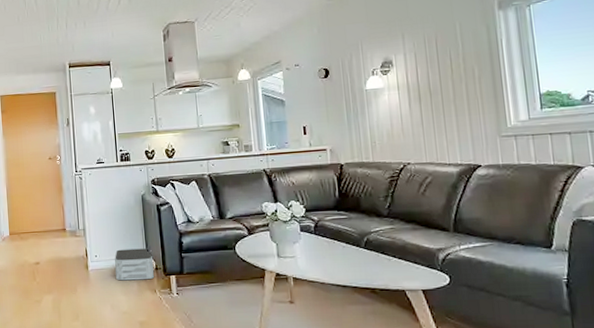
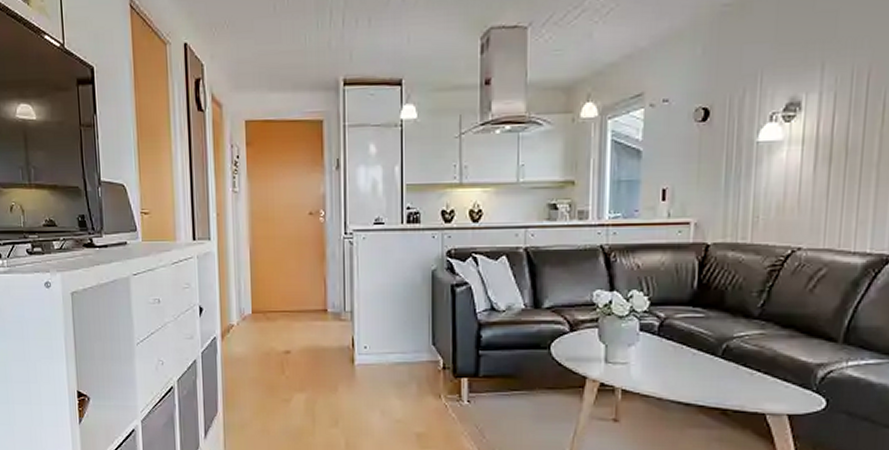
storage bin: present [114,248,155,281] -> none [389,340,441,382]

